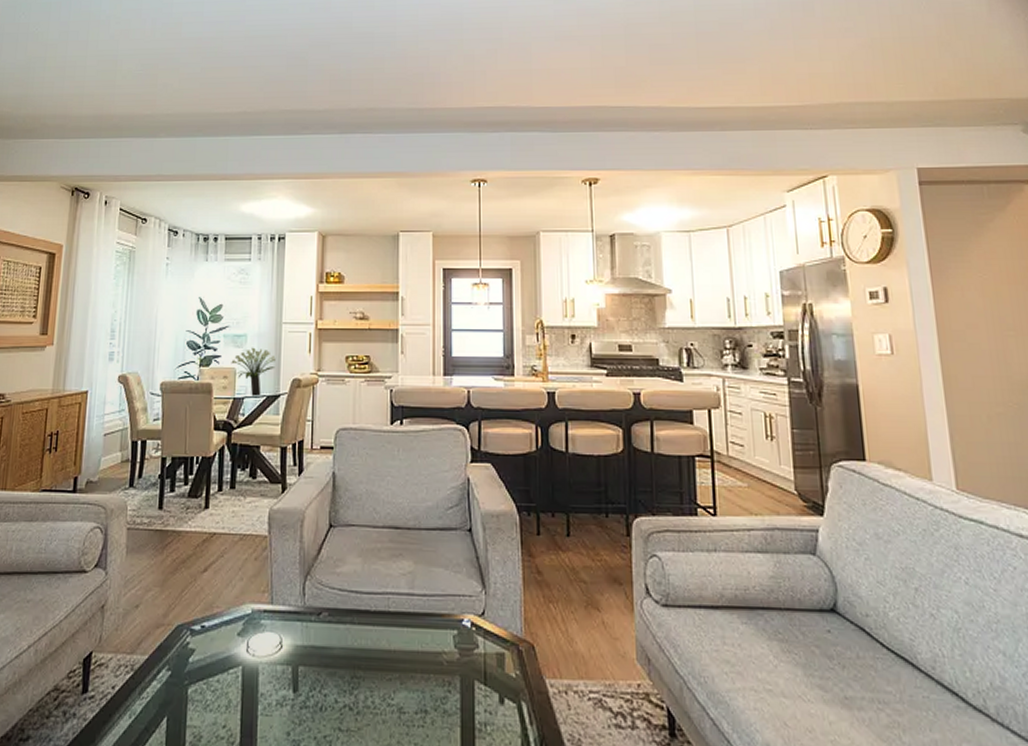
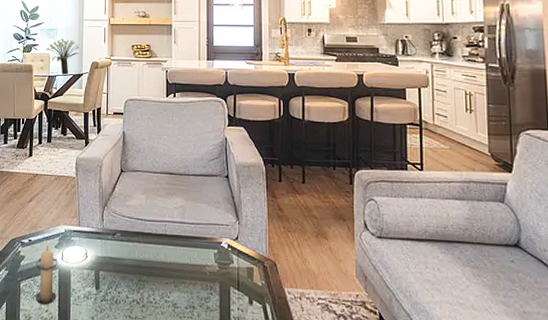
candle: none [209,633,242,719] -> present [35,246,58,306]

